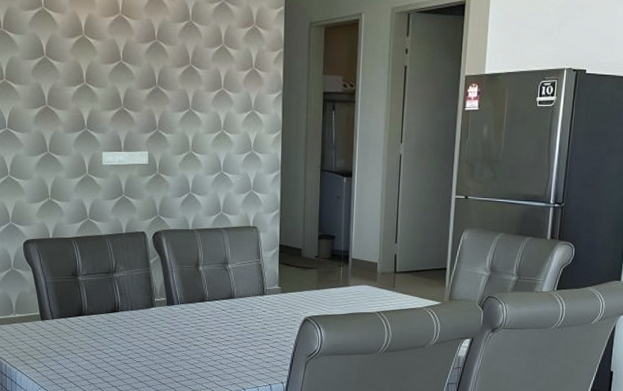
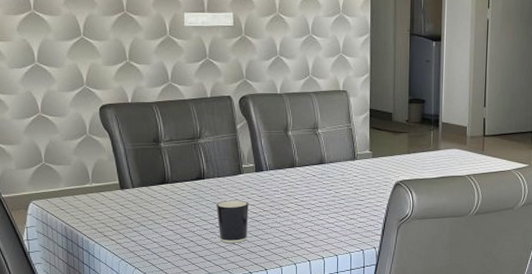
mug: none [129,332,160,374] -> present [216,200,248,243]

